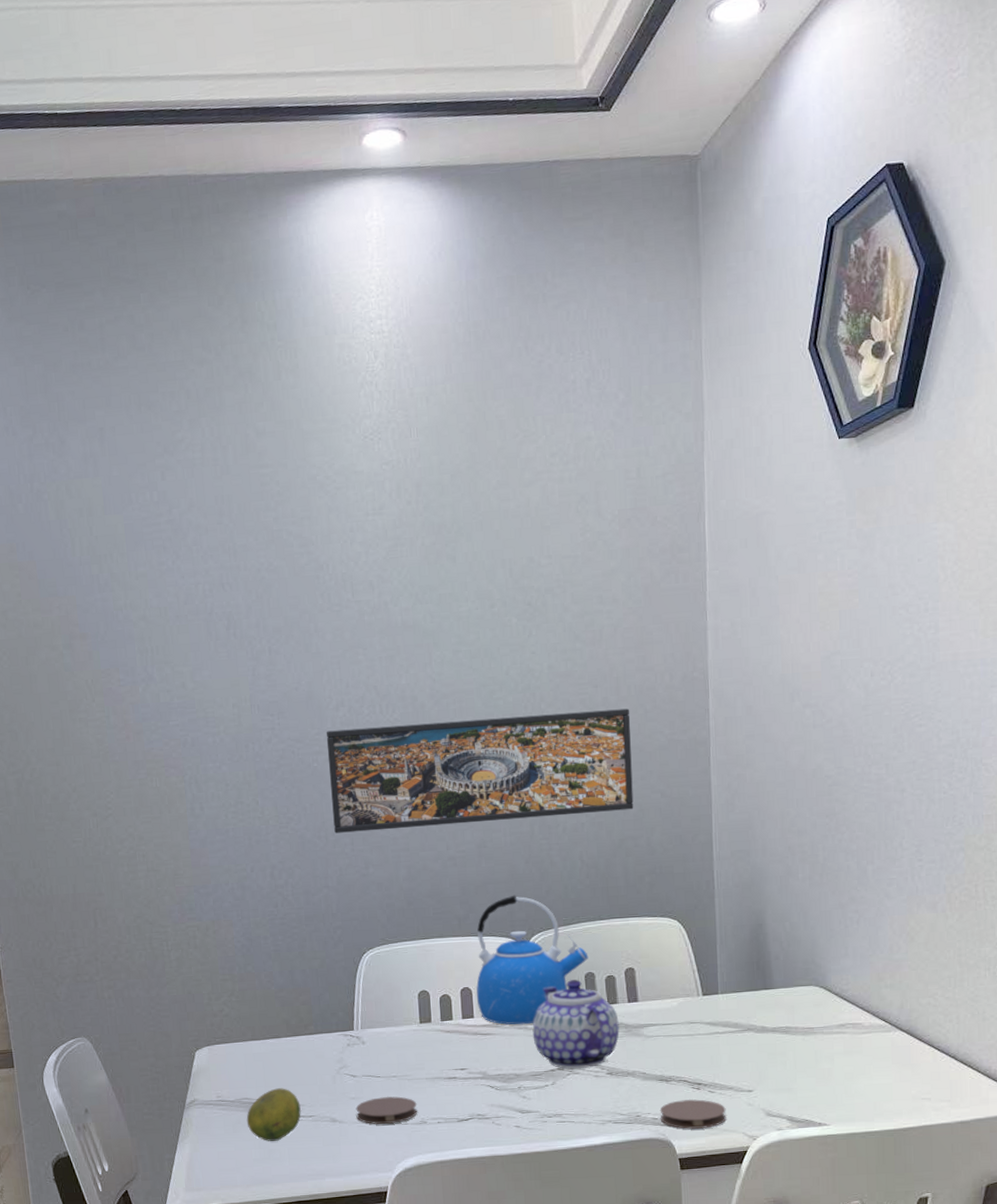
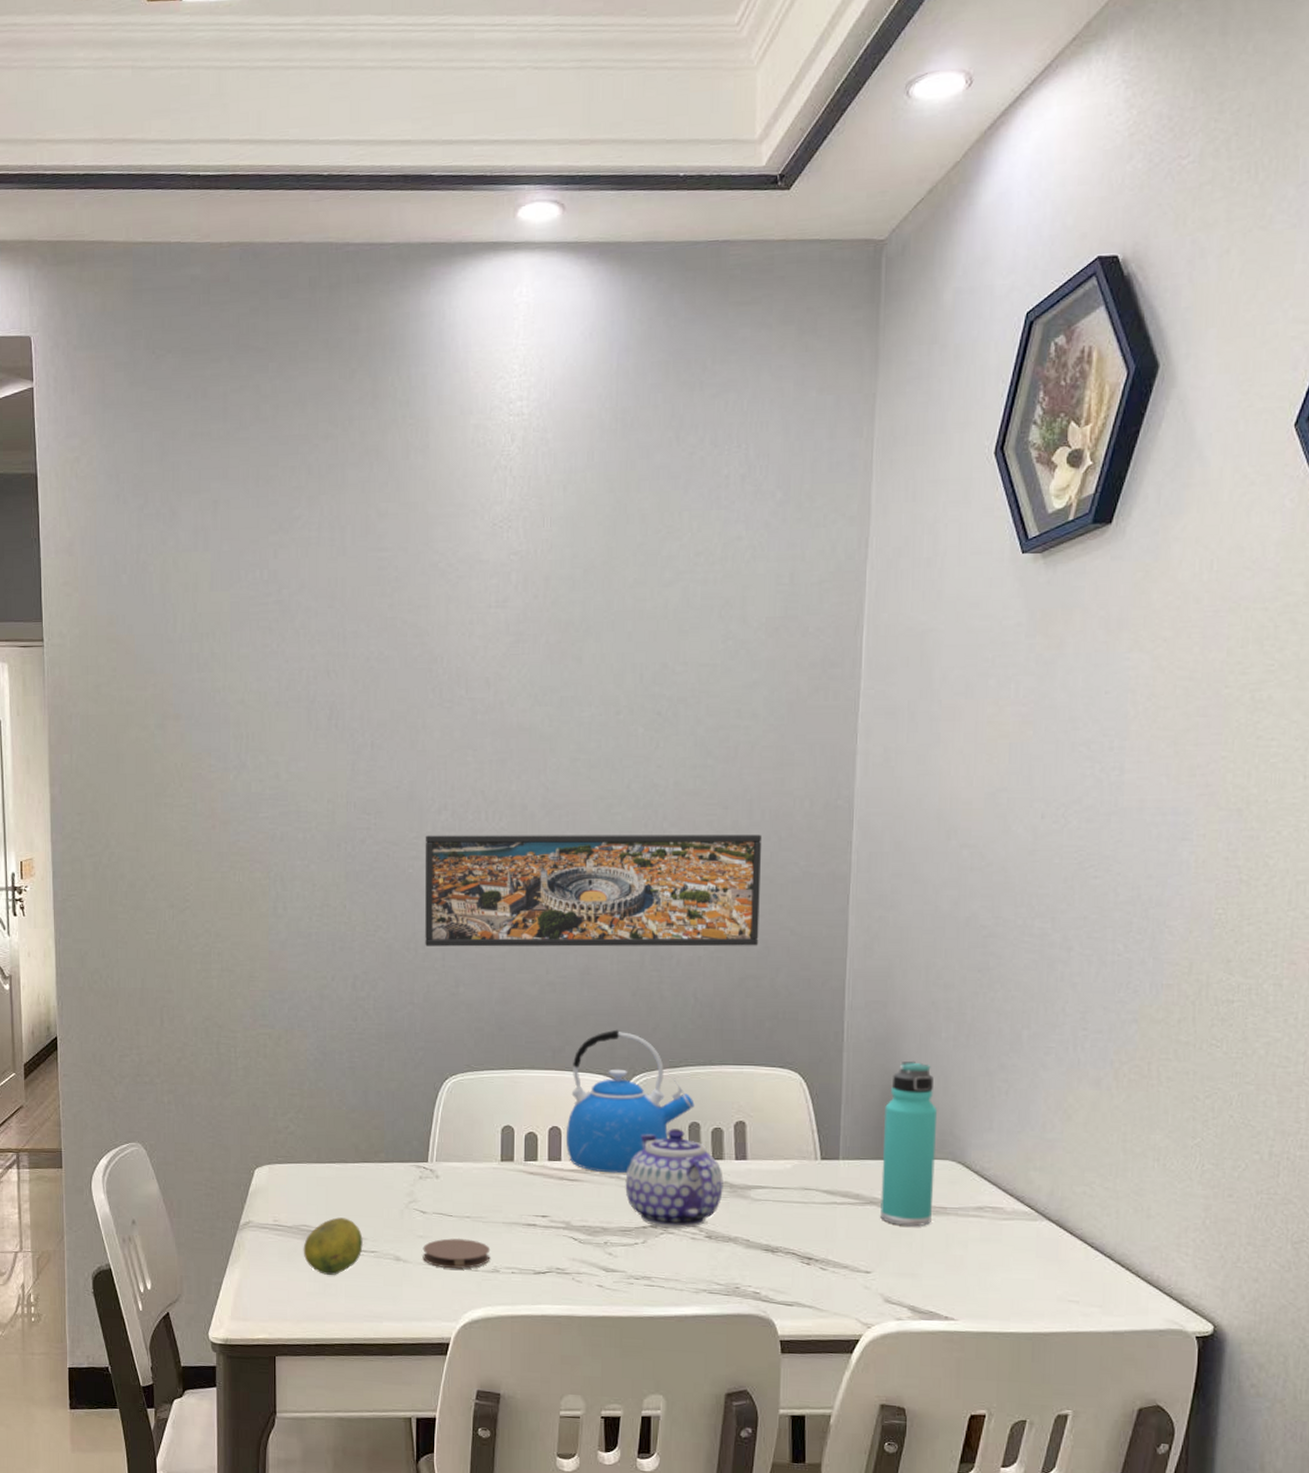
coaster: present [659,1098,726,1129] -> none [762,1274,839,1309]
thermos bottle: none [755,900,802,1047] -> present [880,1060,938,1227]

